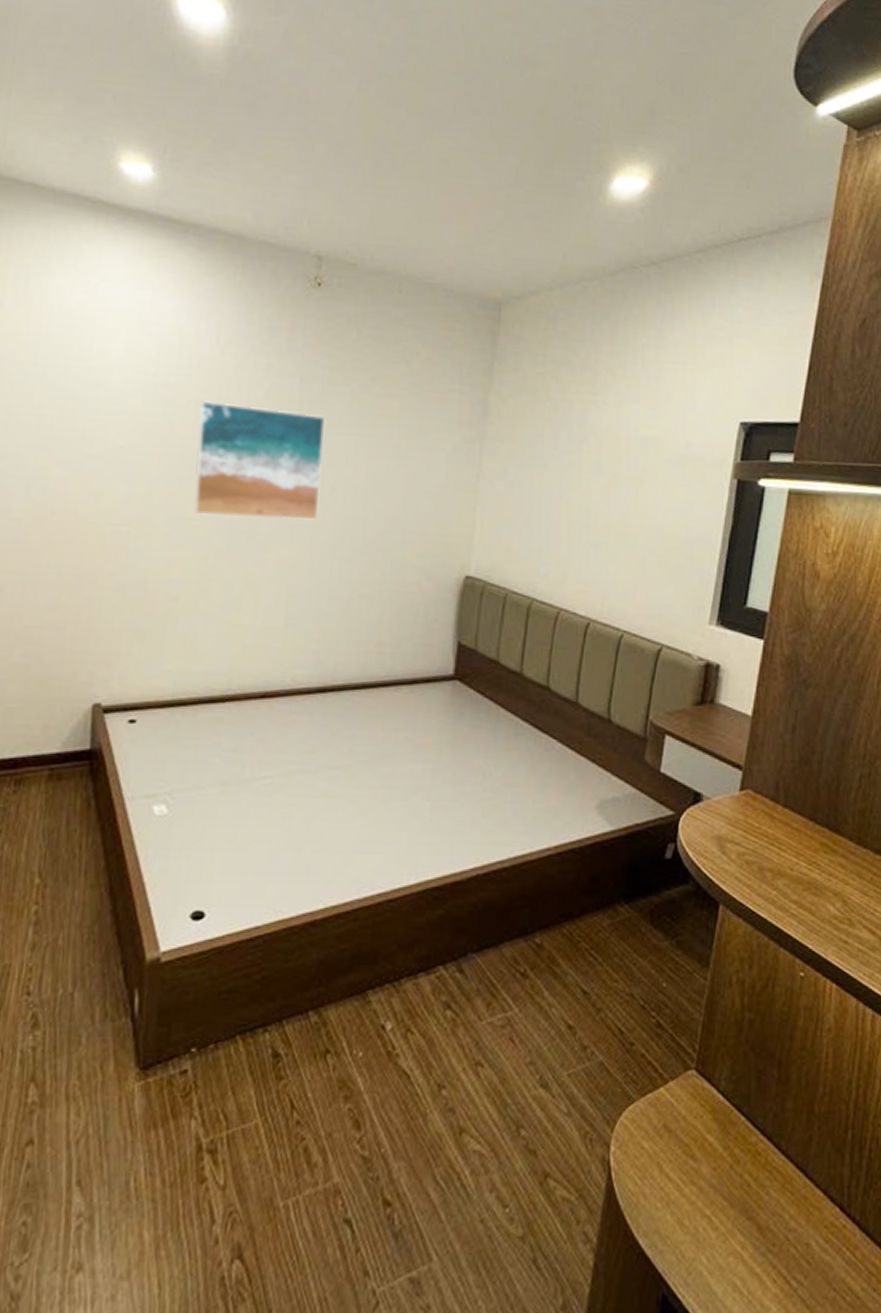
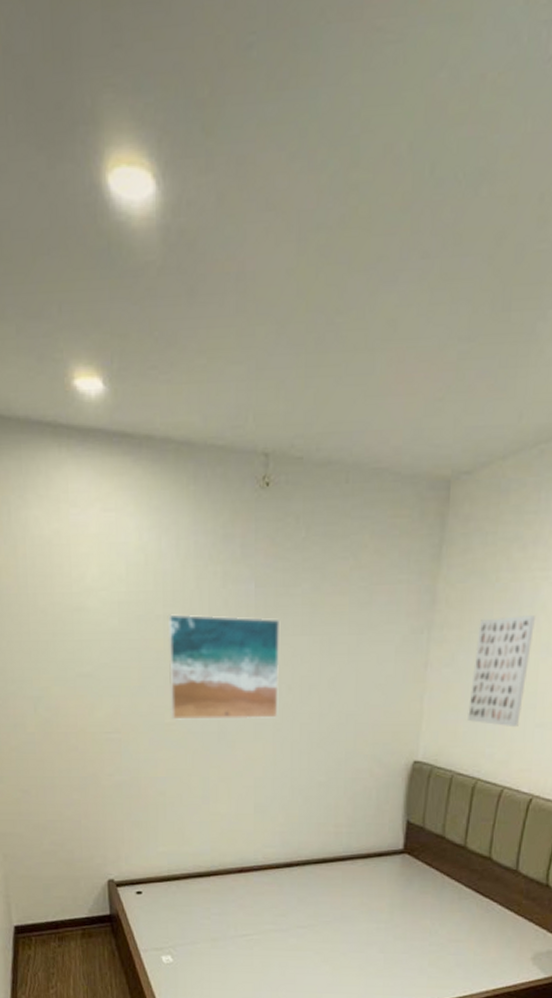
wall art: none [521,435,585,547] -> present [468,615,535,728]

